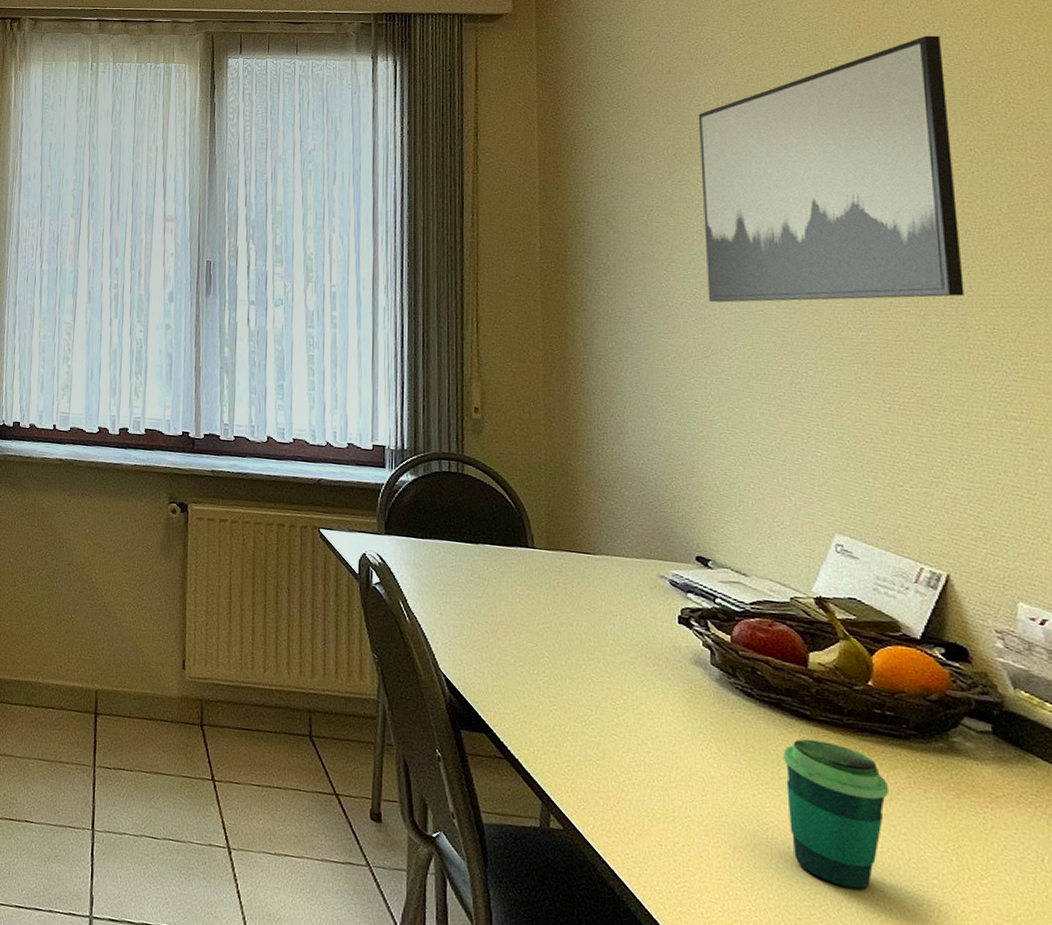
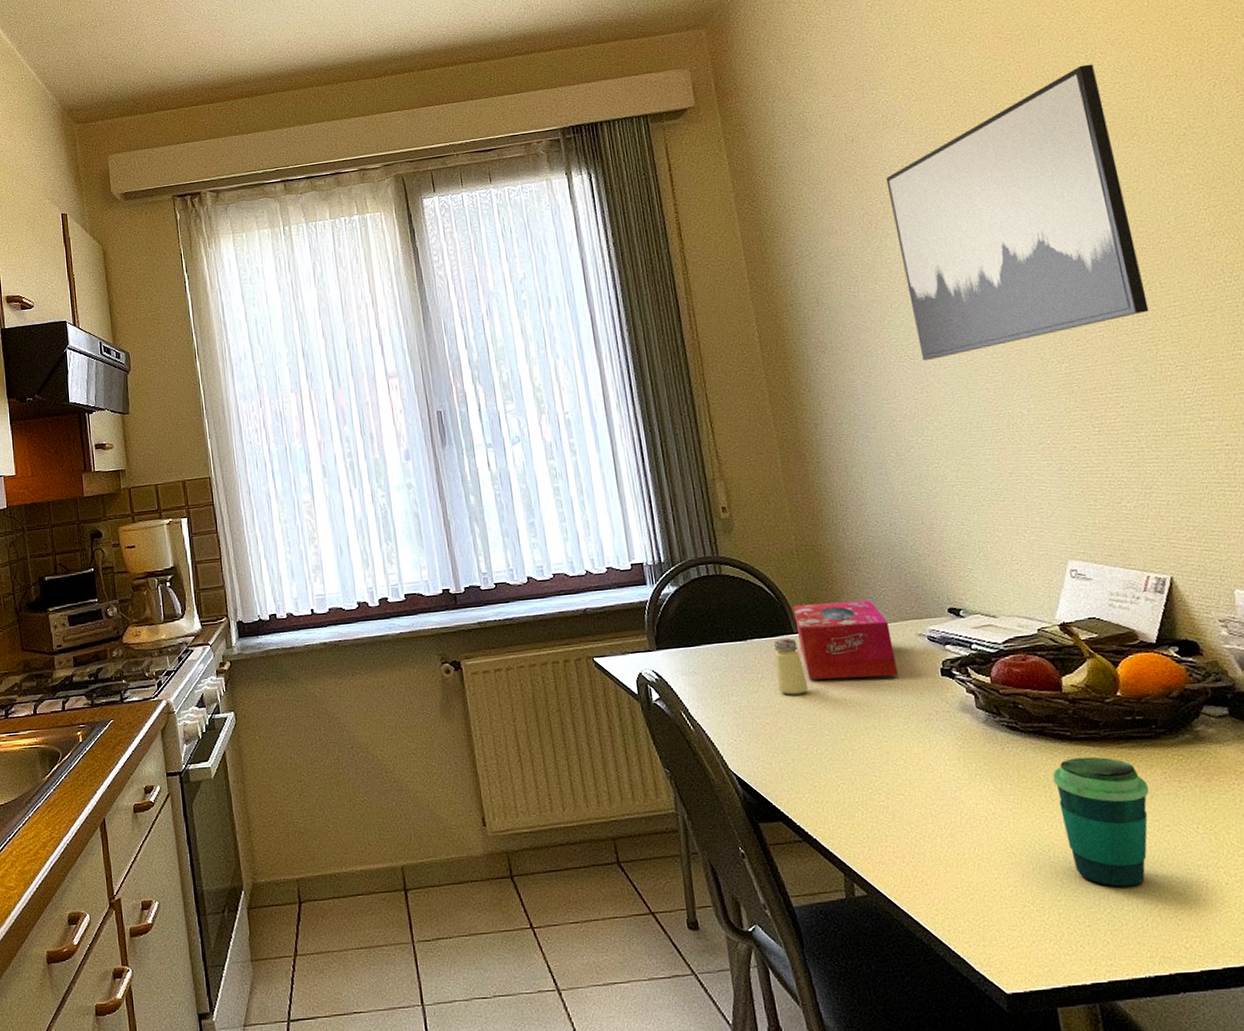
saltshaker: none [504,549,535,610] -> present [773,638,808,695]
tissue box: none [532,519,631,613] -> present [792,600,898,680]

